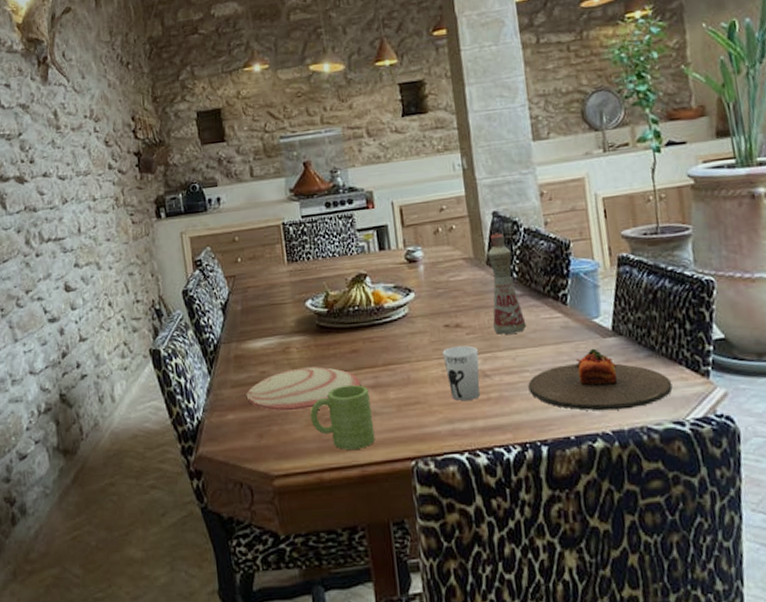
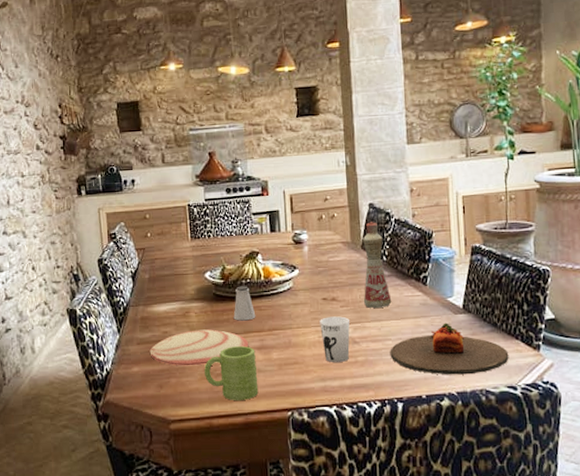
saltshaker: none [341,314,368,356] -> present [233,286,256,321]

